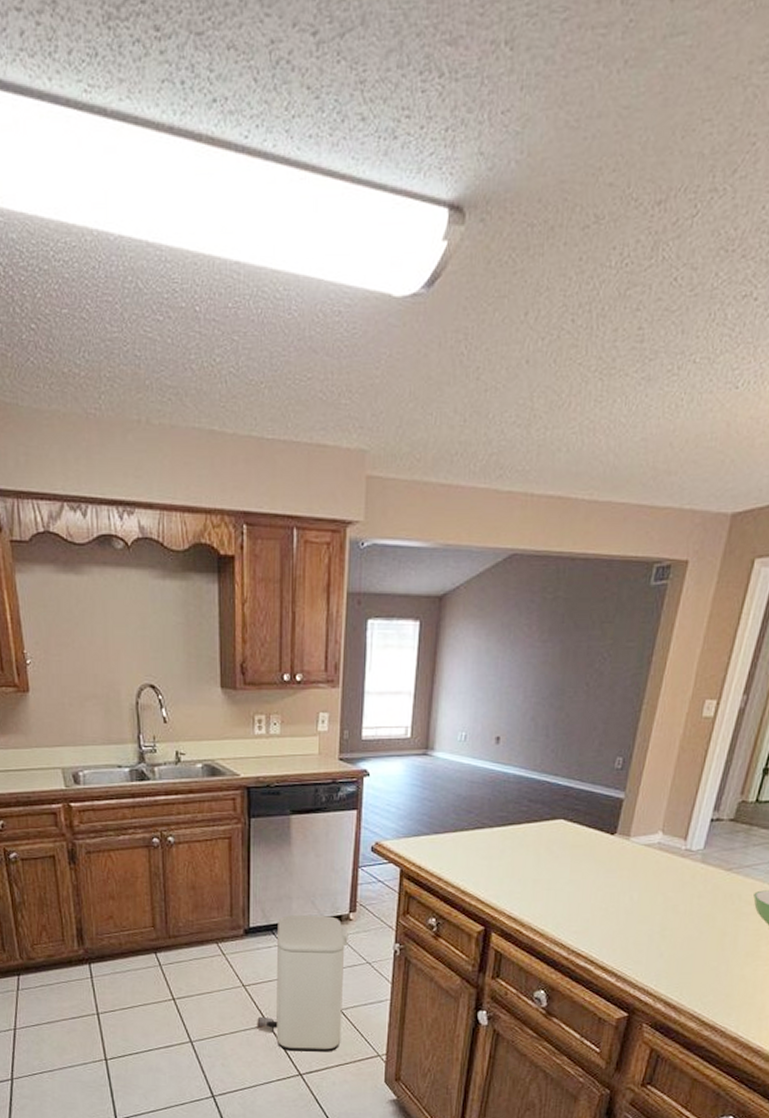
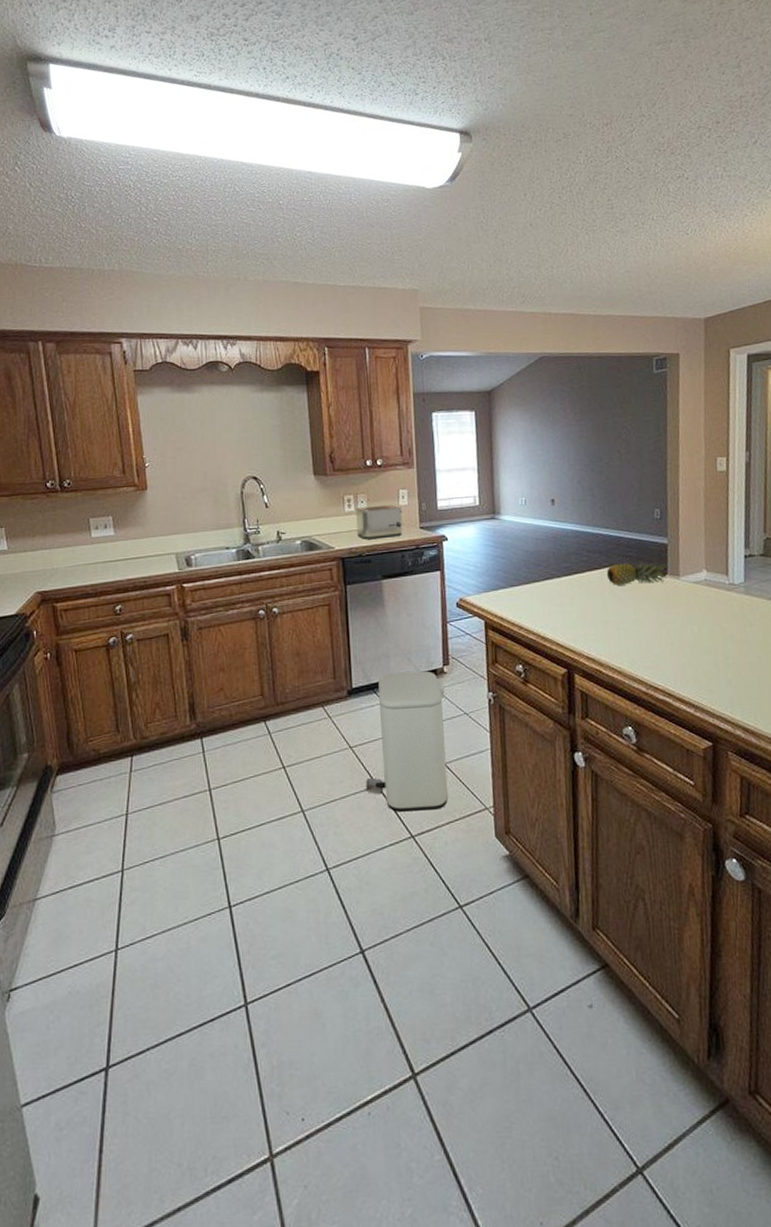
toaster: none [267,729,320,769] -> present [356,504,402,540]
fruit: none [546,816,619,844] -> present [606,562,668,585]

